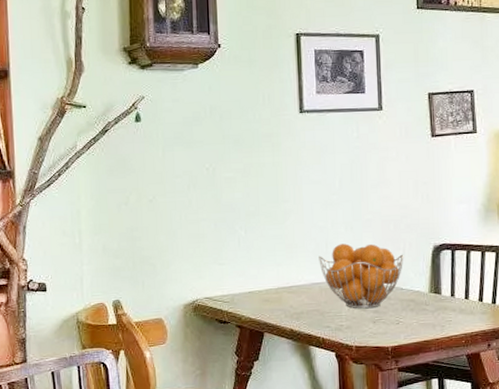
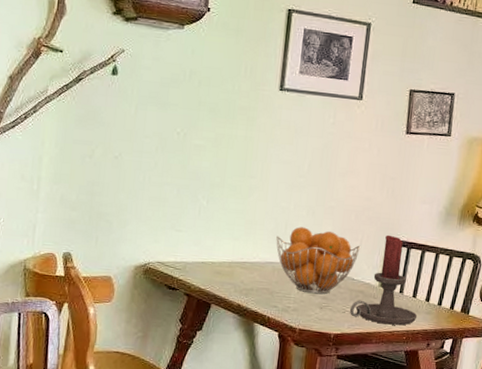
candle holder: none [404,239,473,330] -> present [350,234,418,326]

